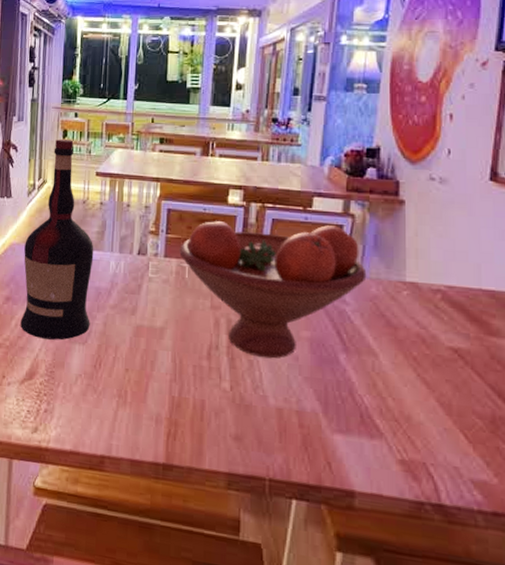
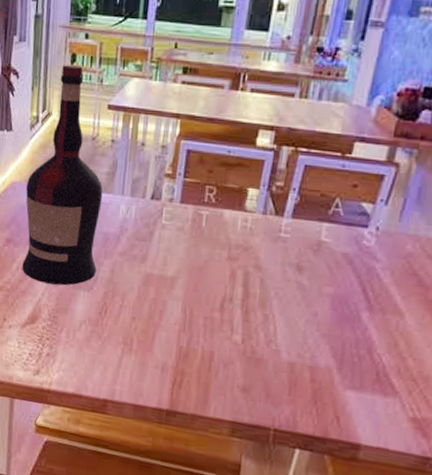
fruit bowl: present [179,221,367,359] -> none [197,165,404,314]

